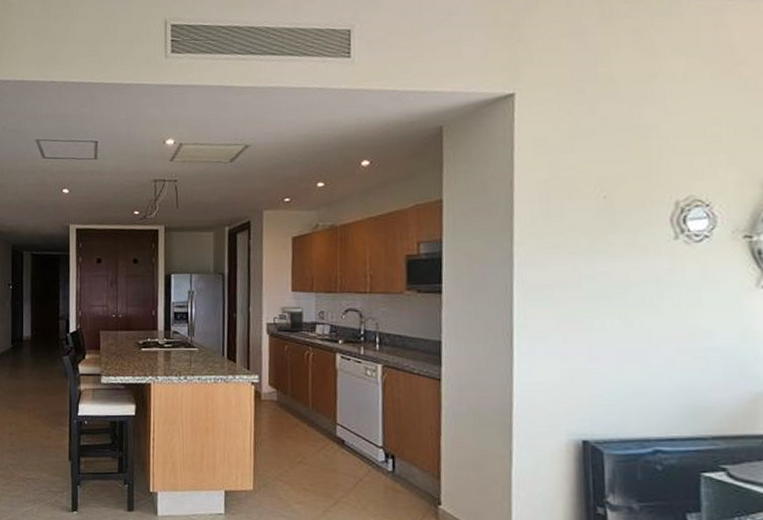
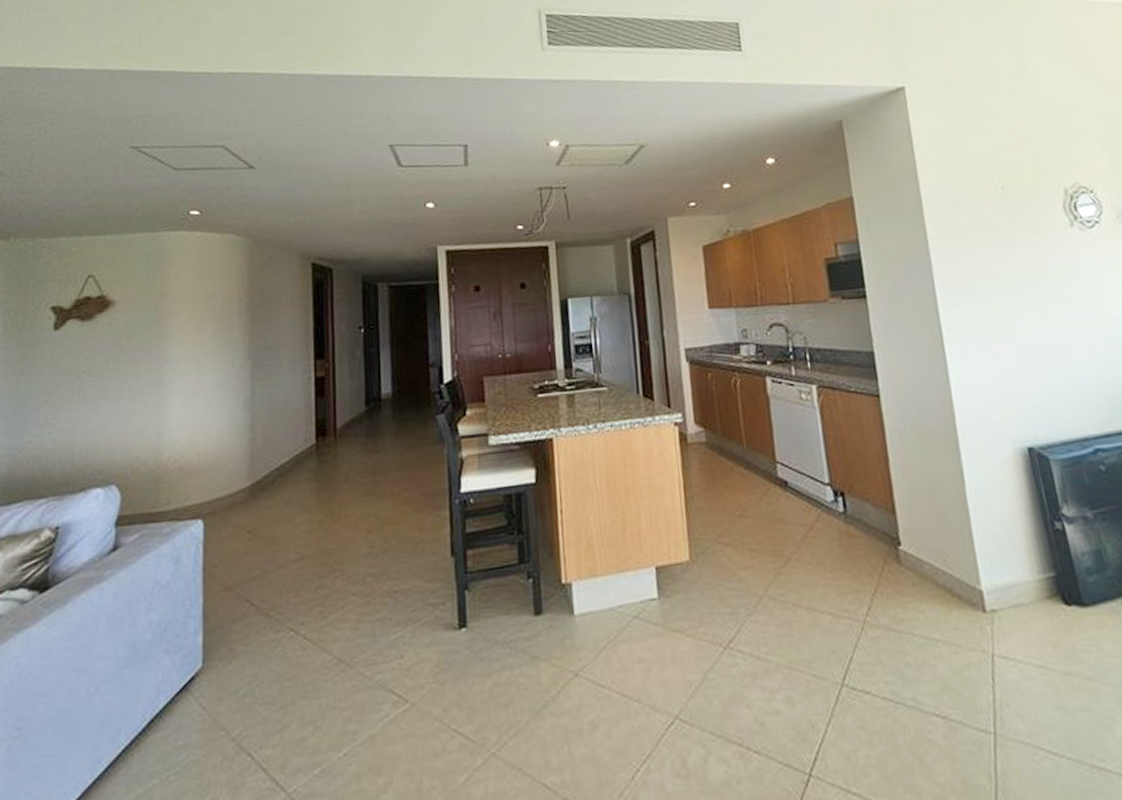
coffee maker: present [272,306,304,332] -> none [690,325,727,358]

